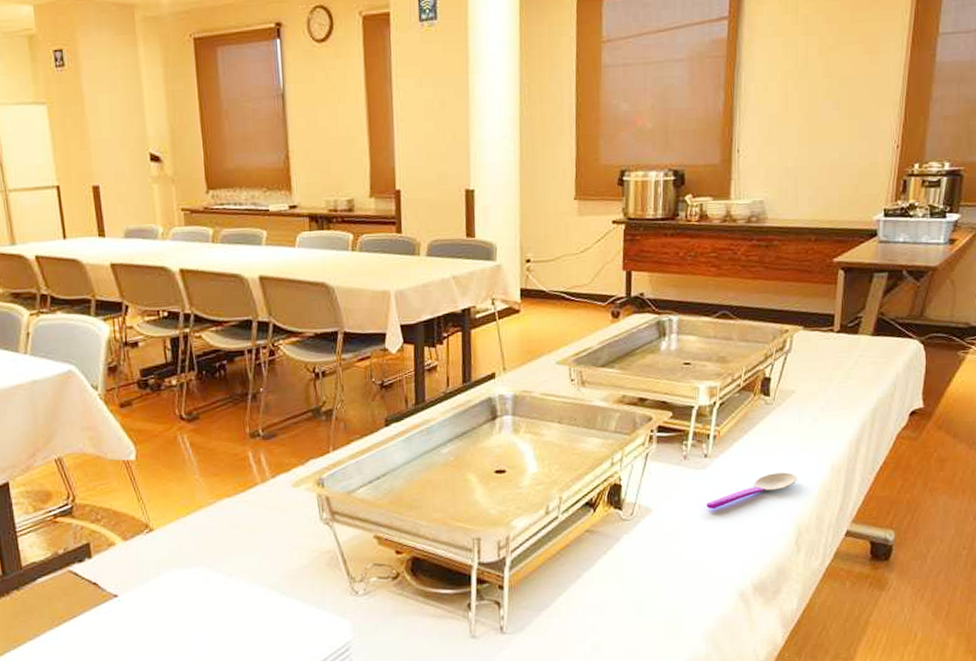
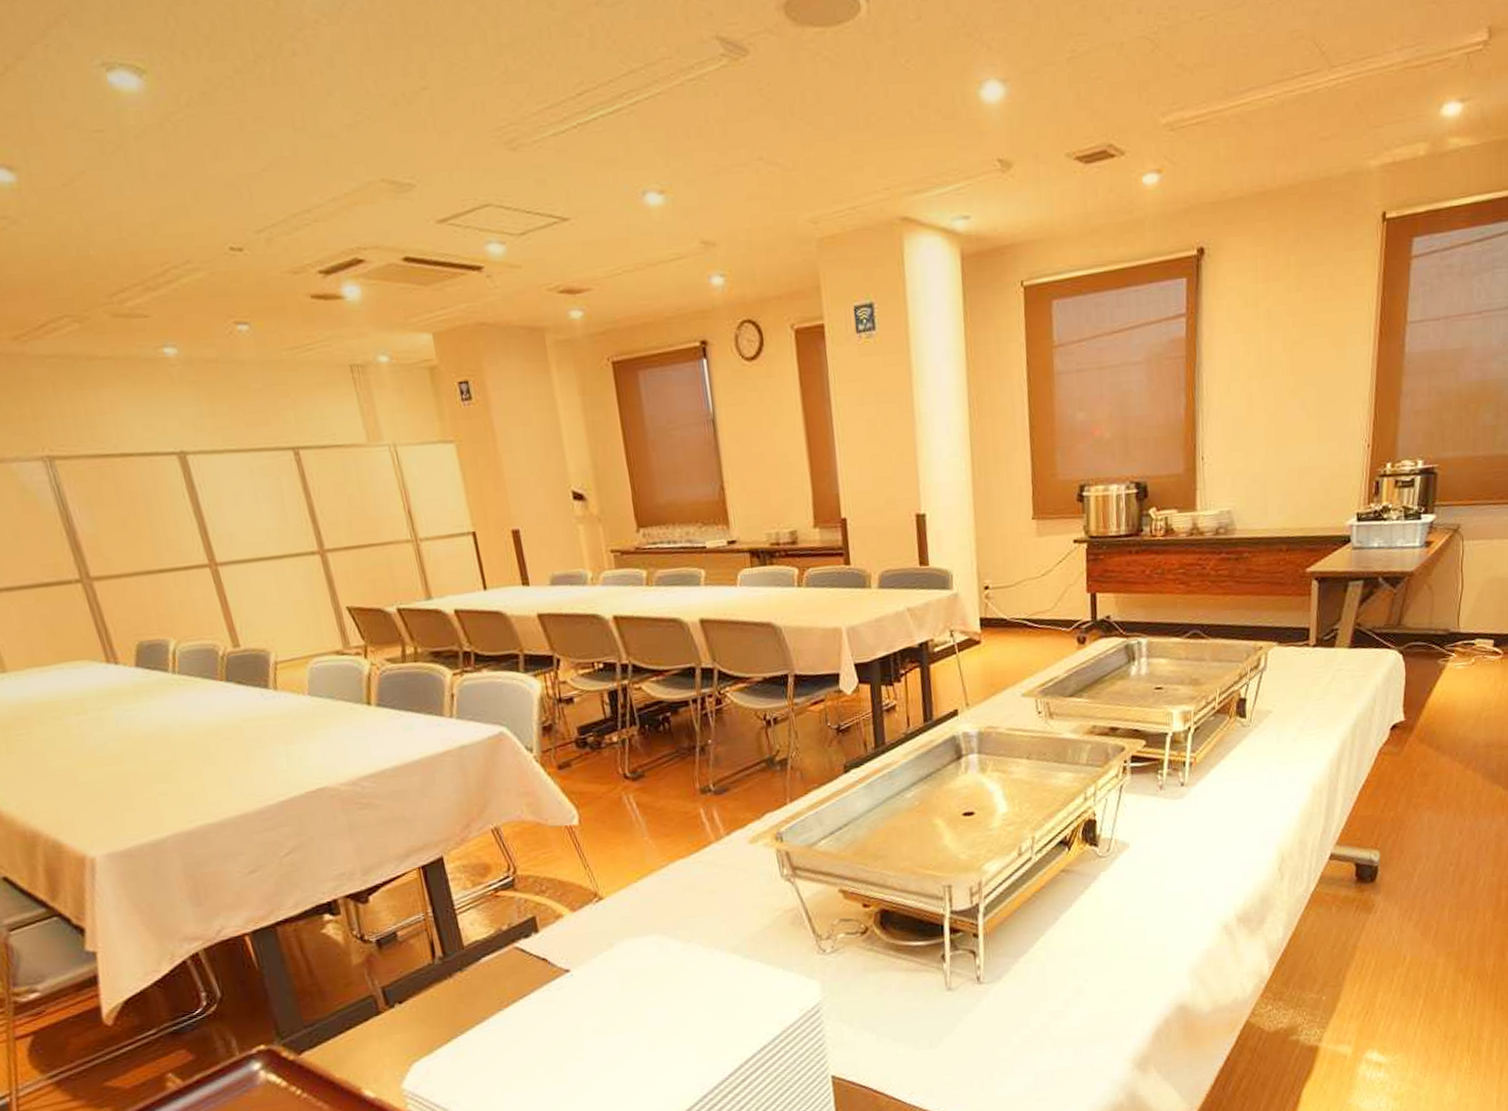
spoon: present [706,472,797,510] -> none [1185,796,1278,840]

